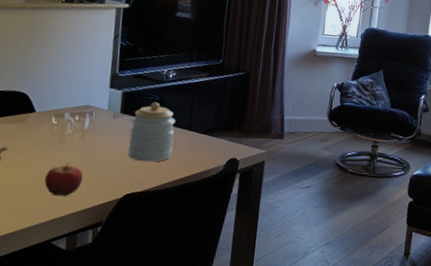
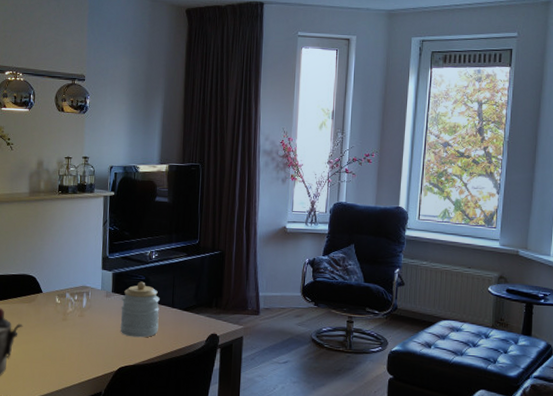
fruit: present [44,164,83,196] -> none [52,339,84,368]

